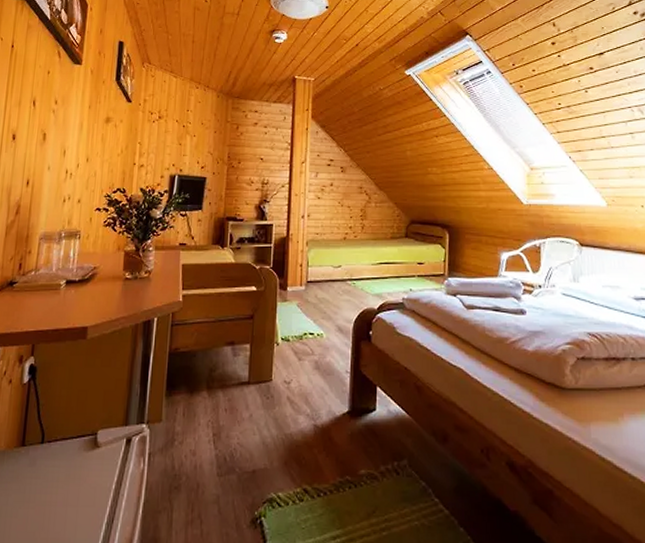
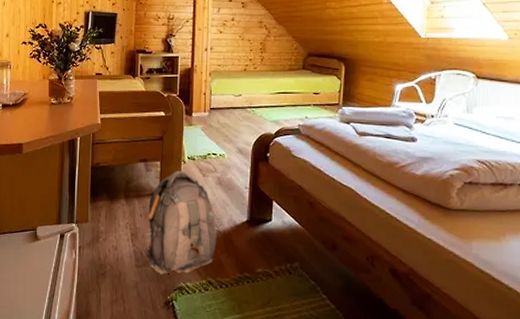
backpack: none [231,354,314,483] -> present [146,170,217,275]

